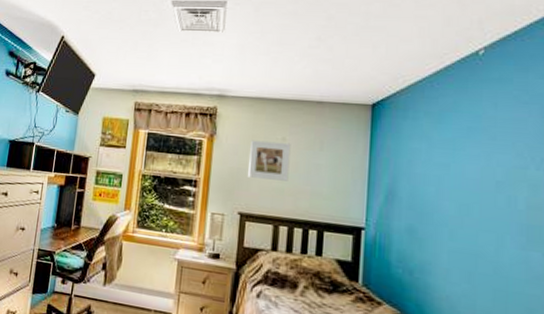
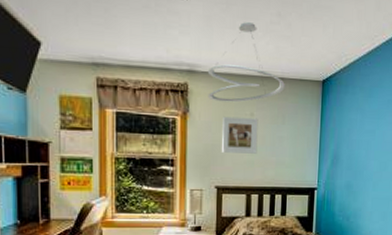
ceiling light fixture: none [236,48,326,127] -> present [207,22,286,103]

